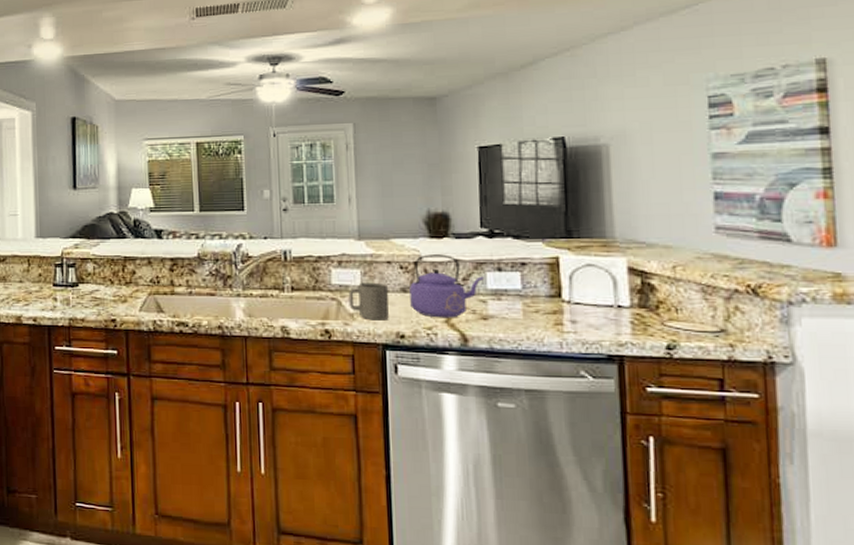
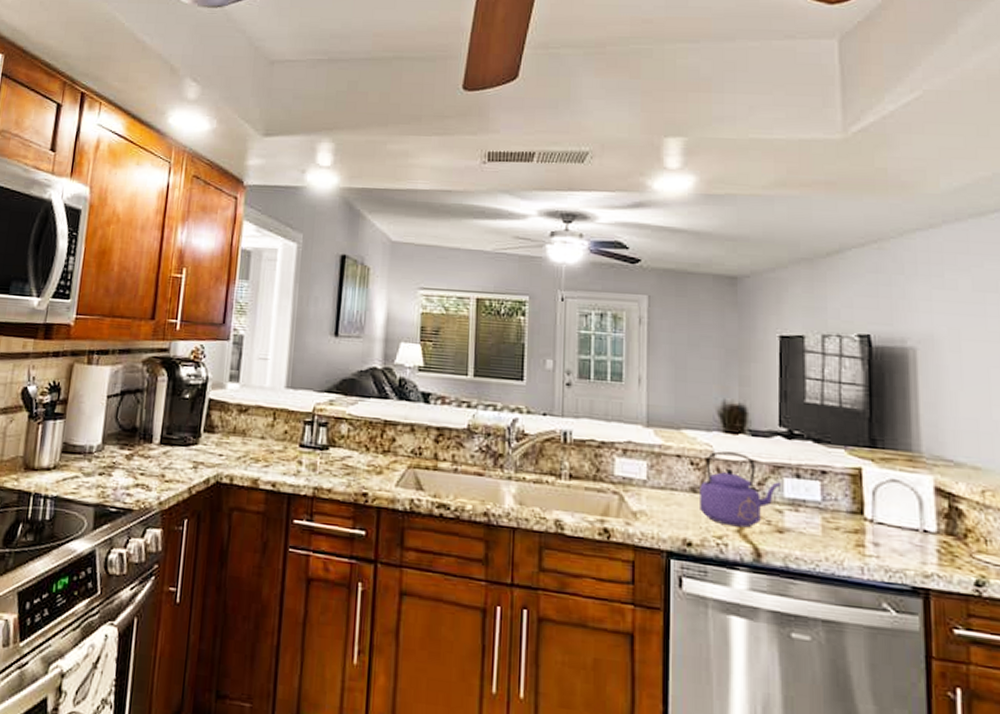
mug: present [348,282,390,321] -> none [632,476,677,524]

